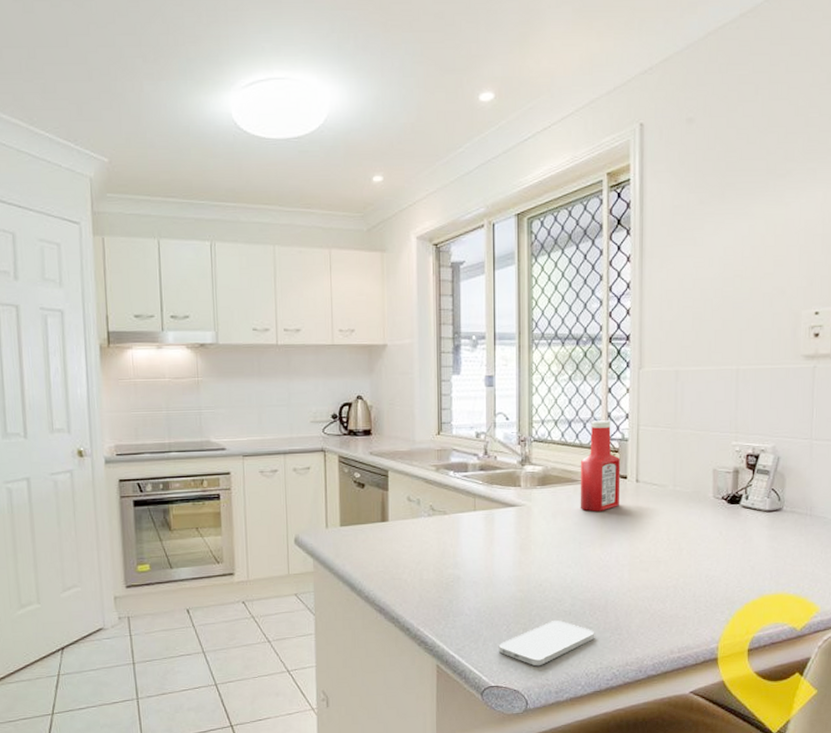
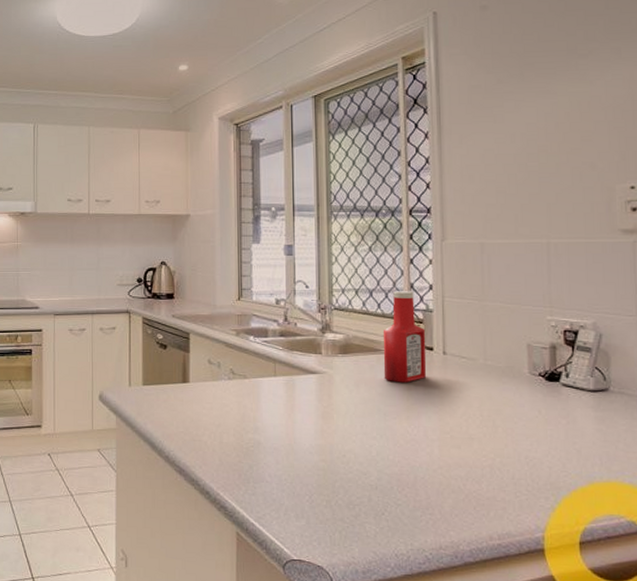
smartphone: present [498,620,595,667] -> none [300,494,404,542]

